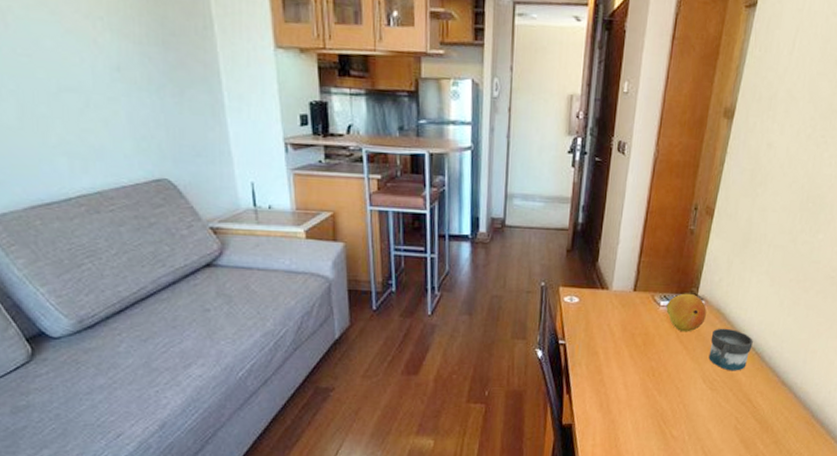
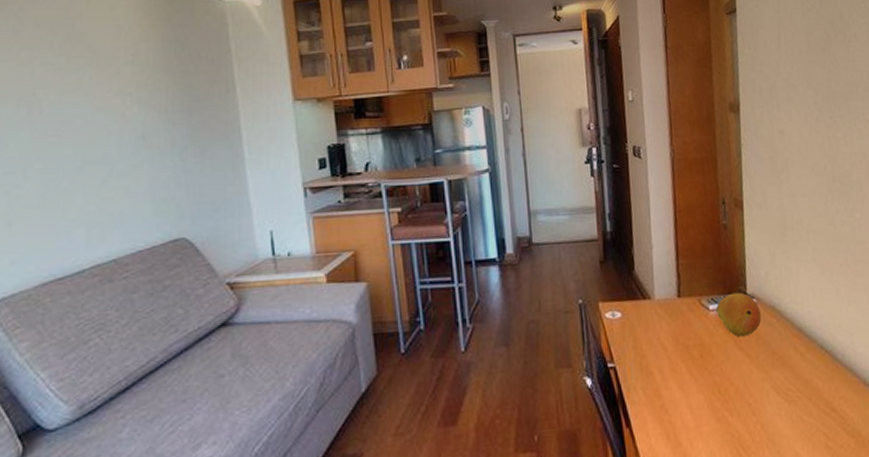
mug: present [709,328,753,371] -> none [772,326,820,377]

